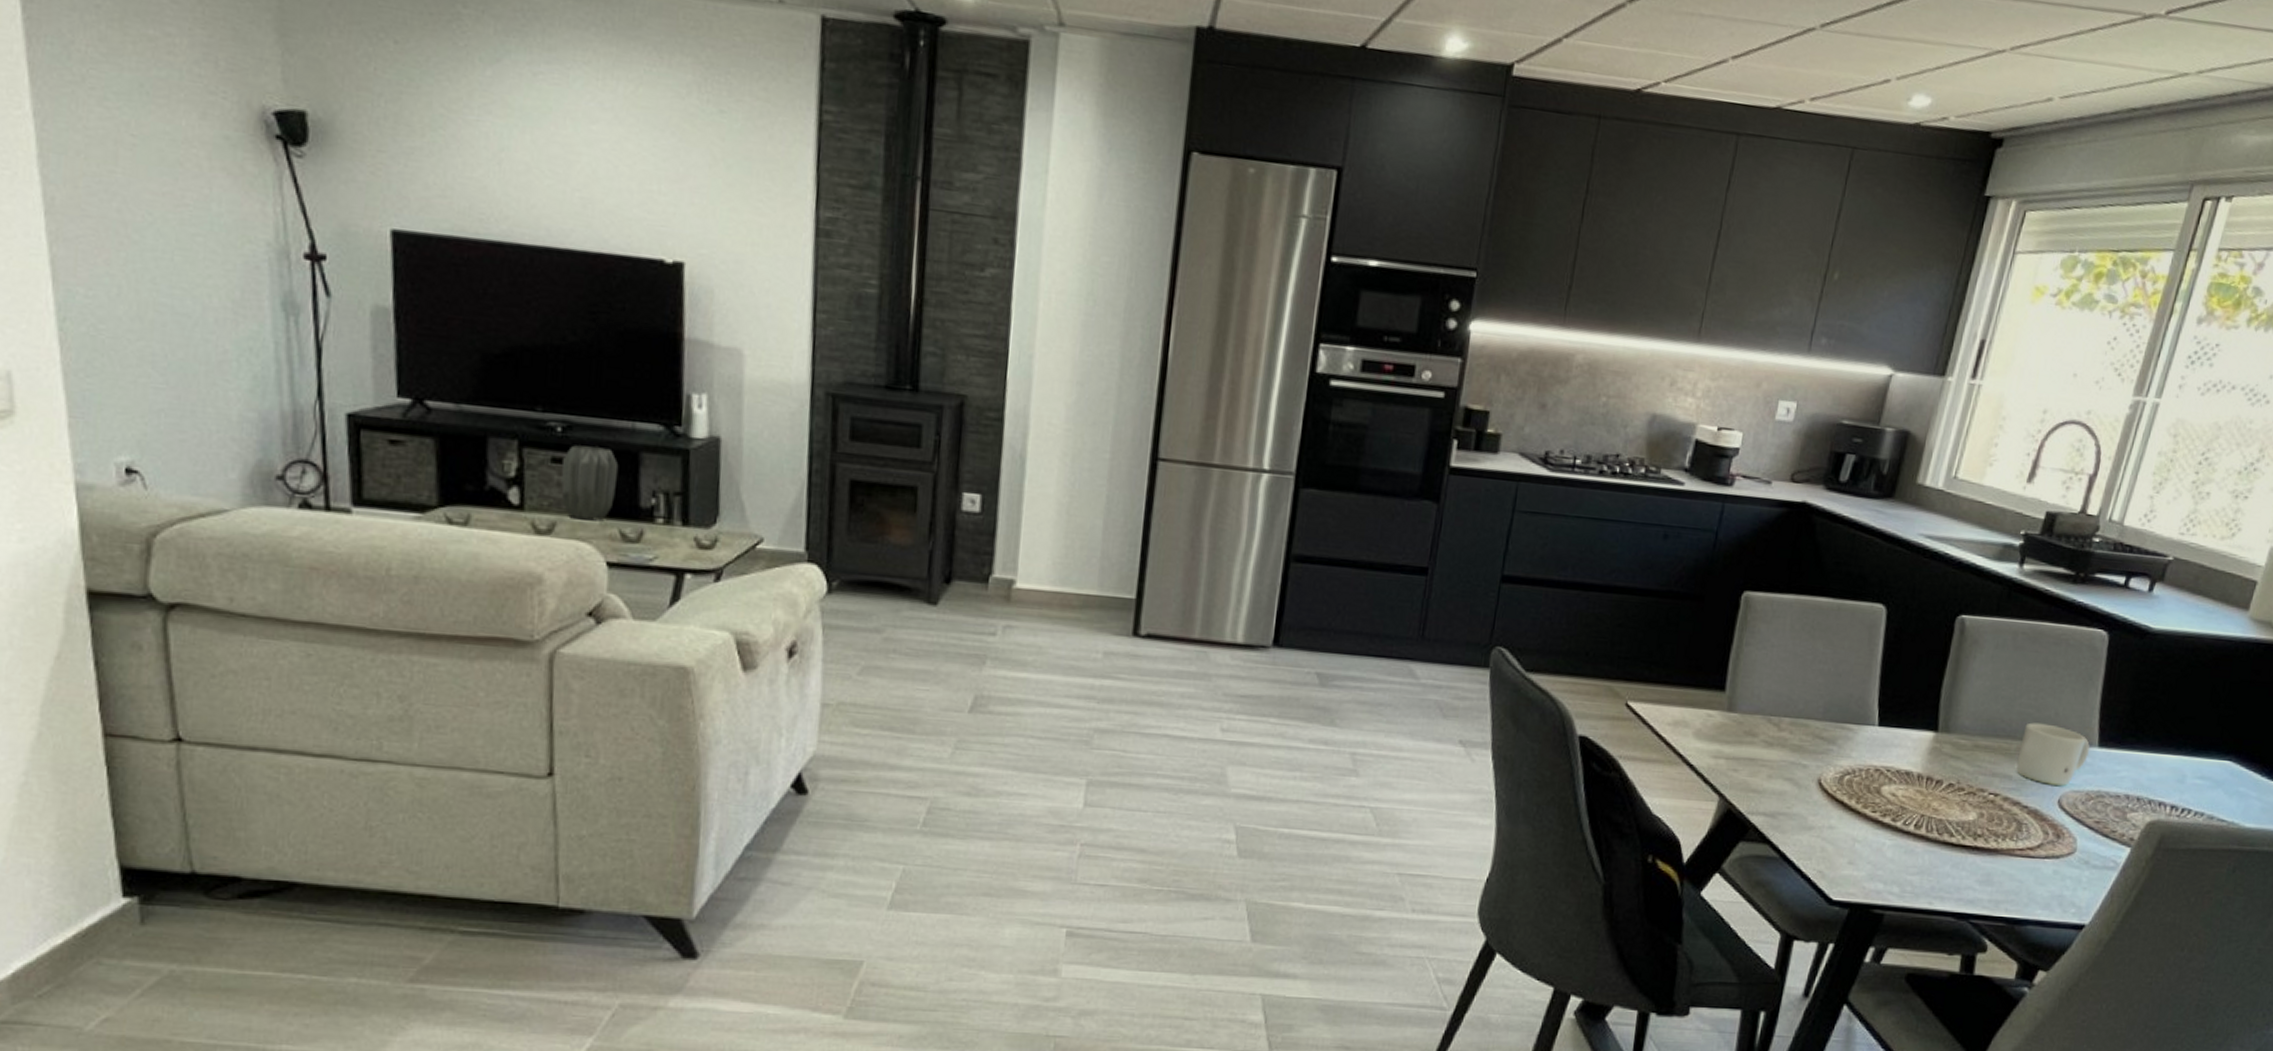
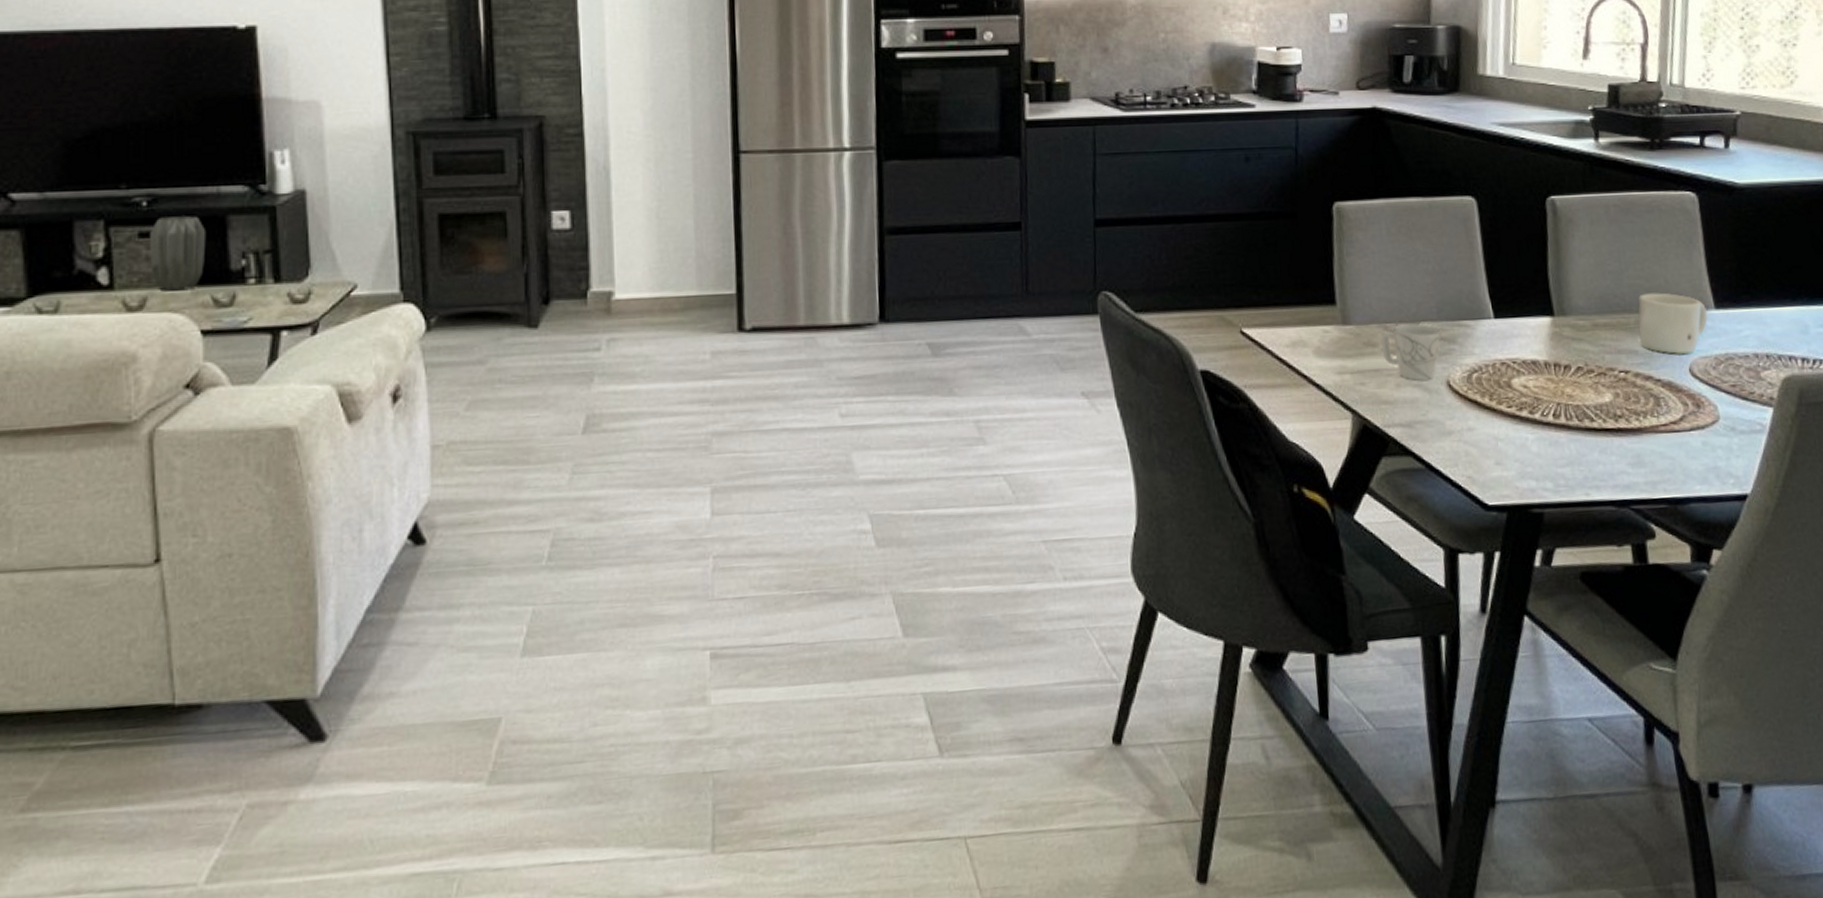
mug: none [1761,719,1823,777] -> present [1380,323,1441,382]

